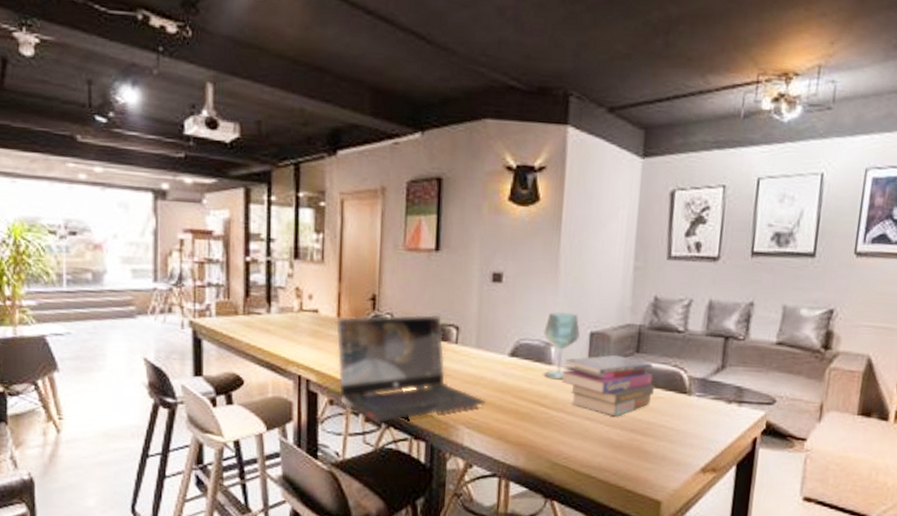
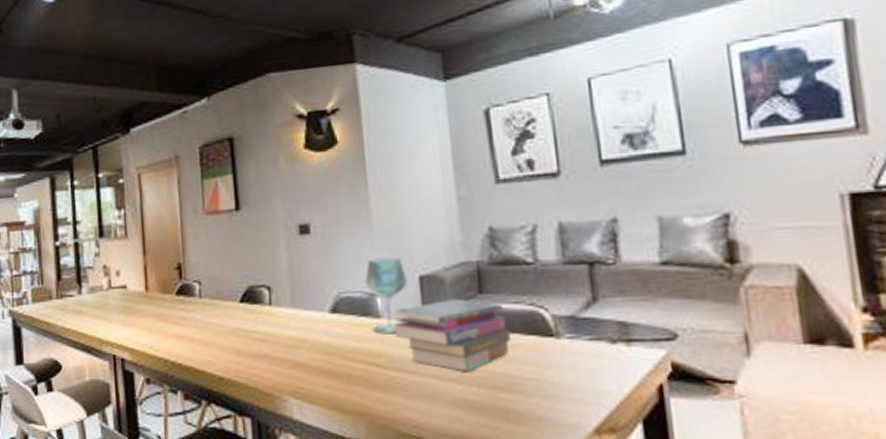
laptop computer: present [336,314,486,424] -> none [145,276,312,401]

